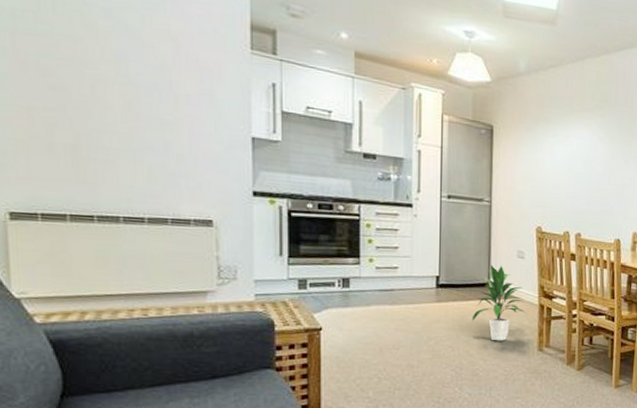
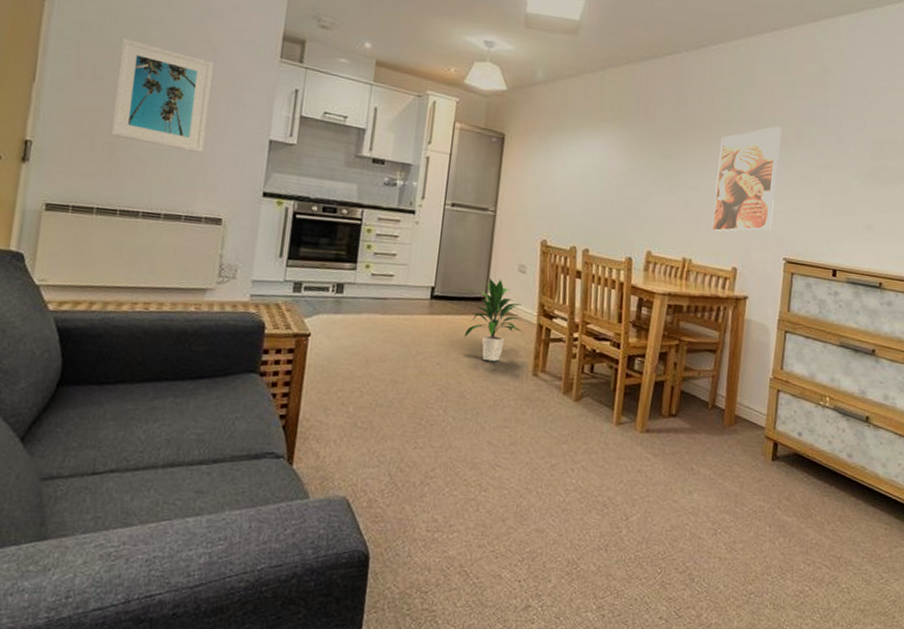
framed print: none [65,28,180,152] -> present [110,38,214,153]

